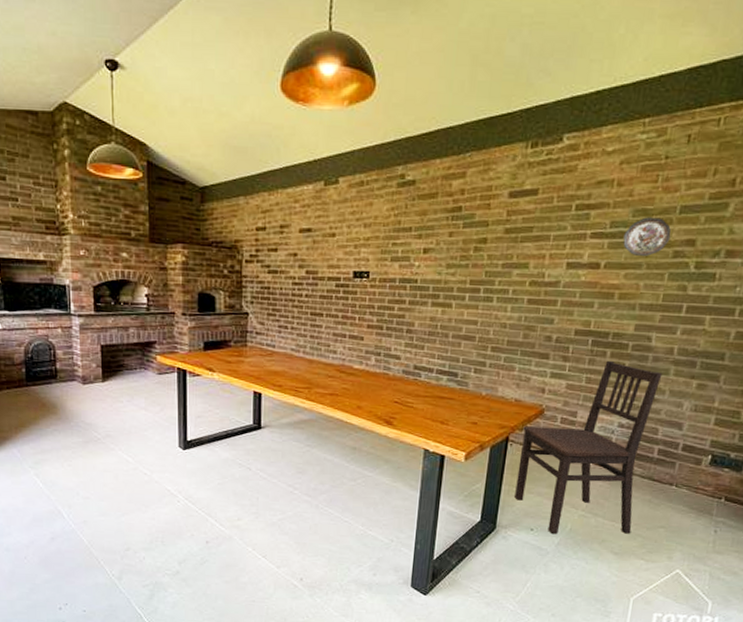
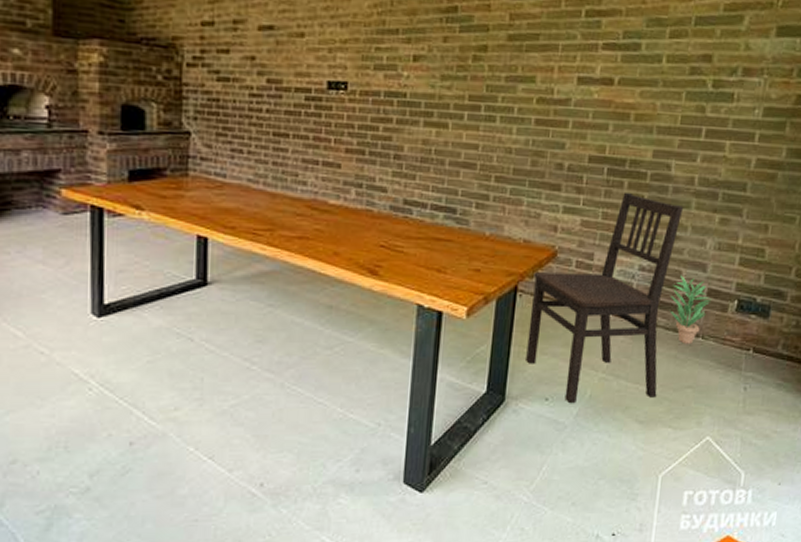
decorative plate: present [623,217,671,257] -> none [637,27,687,73]
potted plant: none [646,432,687,491] -> present [670,275,712,344]

